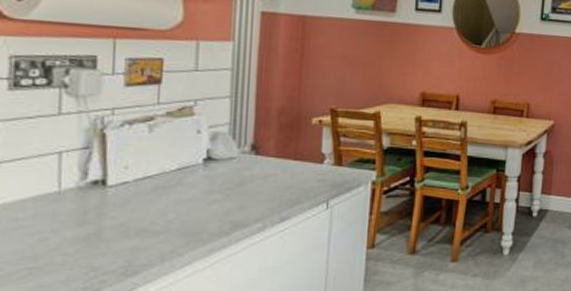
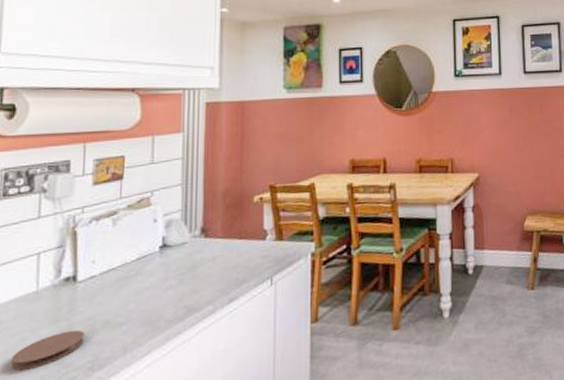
coaster: none [29,234,116,270] -> present [10,329,85,371]

